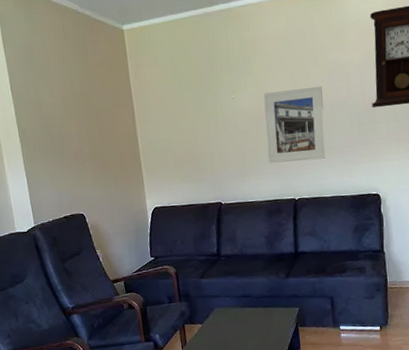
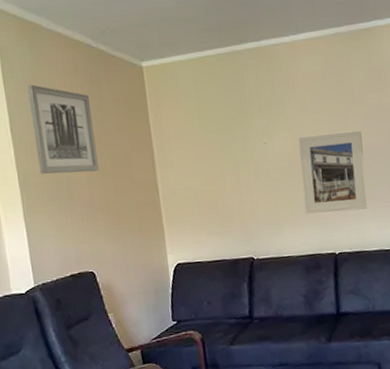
wall art: none [23,48,86,129] -> present [27,84,99,174]

